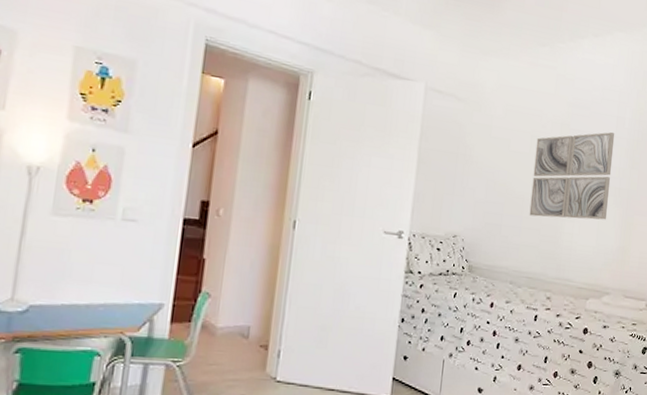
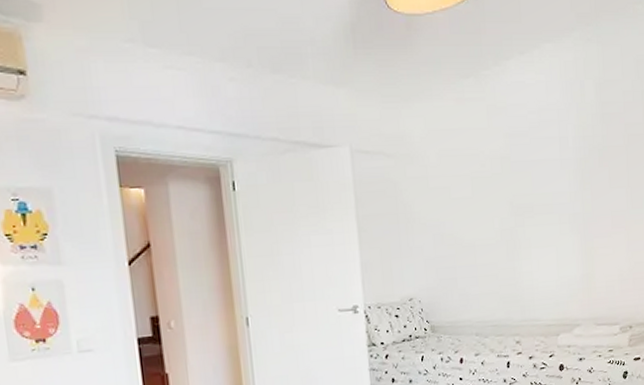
wall art: present [529,131,615,220] -> none [477,154,565,262]

